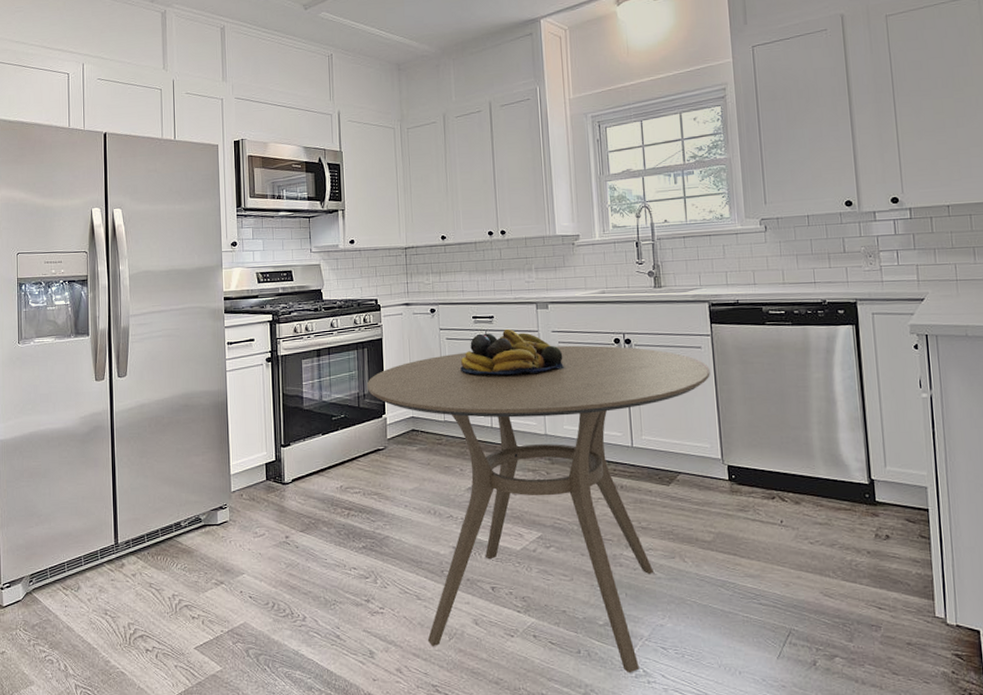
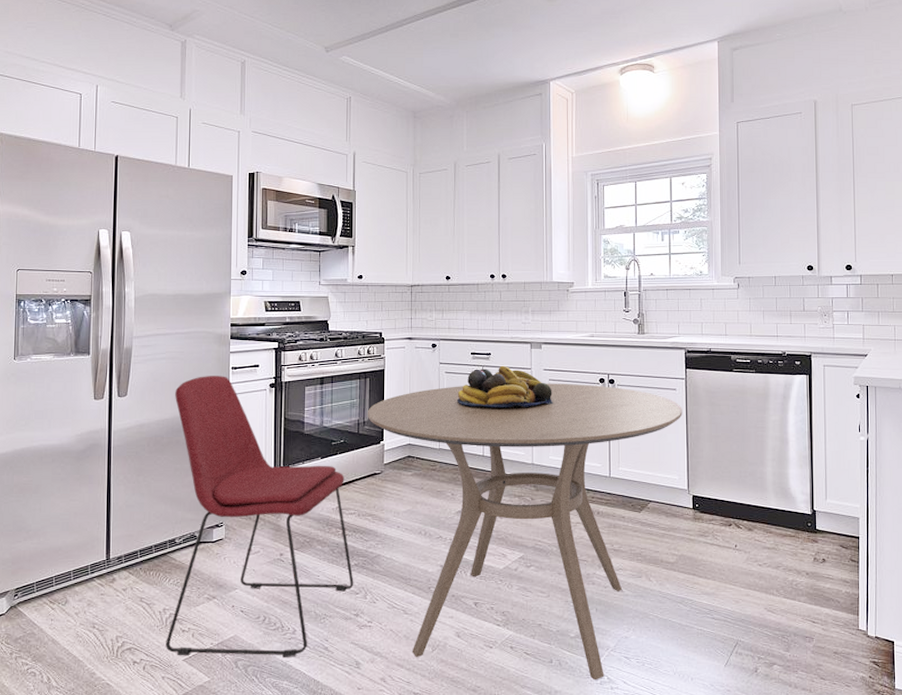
chair: none [173,352,363,646] -> present [166,376,354,657]

